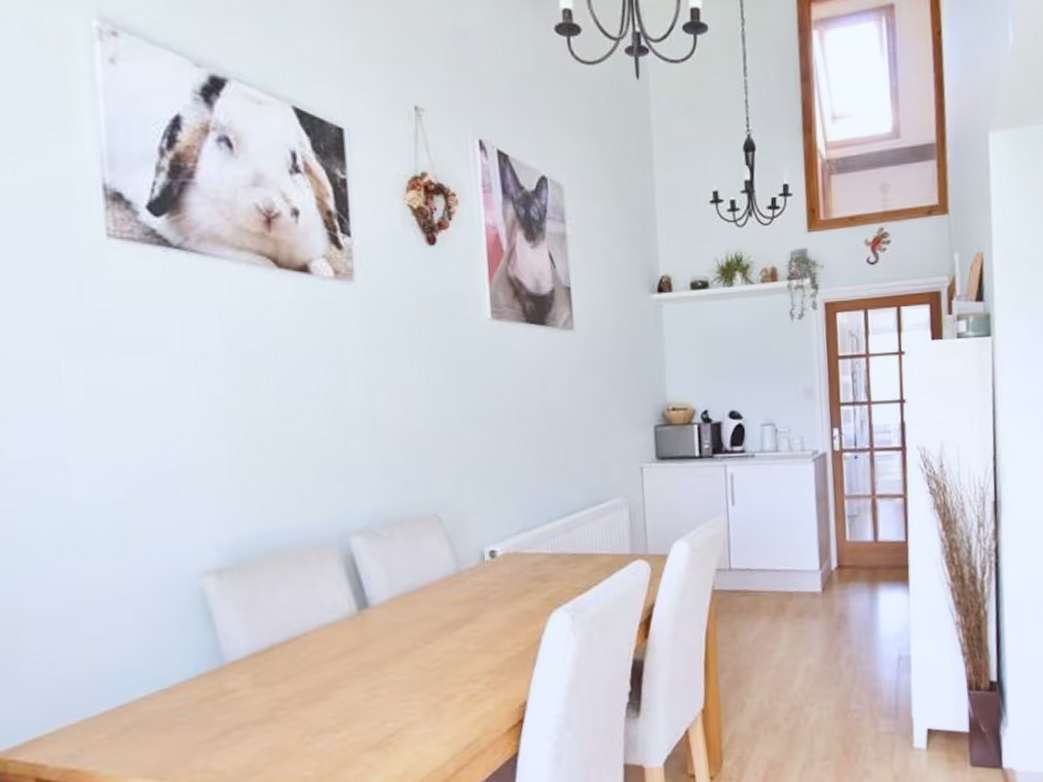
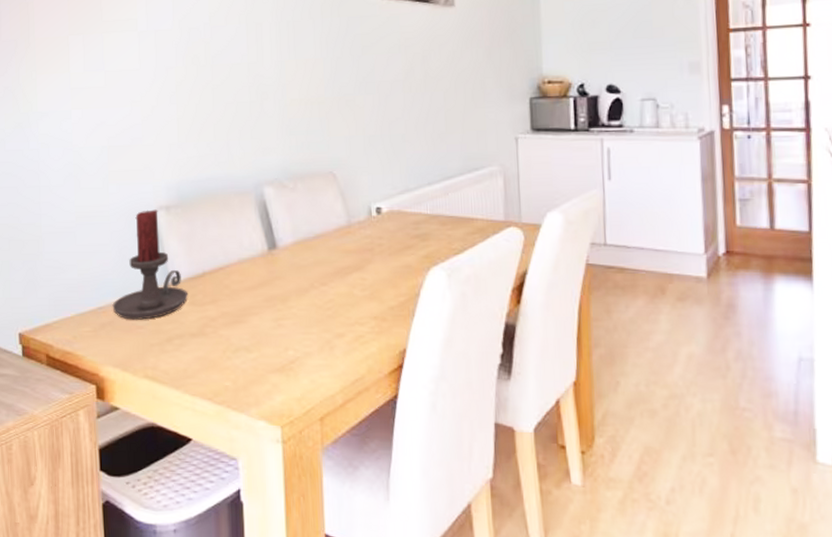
candle holder: none [139,575,251,716] -> present [112,209,189,320]

